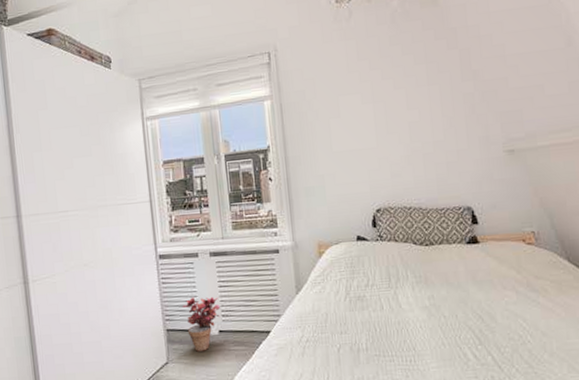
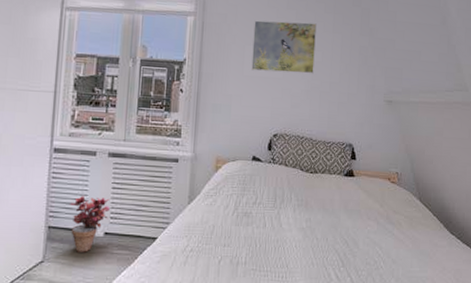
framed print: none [335,79,412,145] -> present [251,20,317,74]

